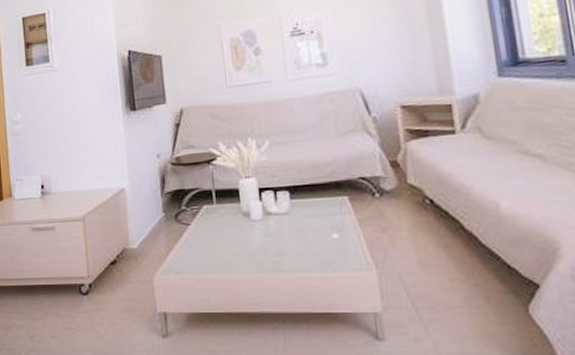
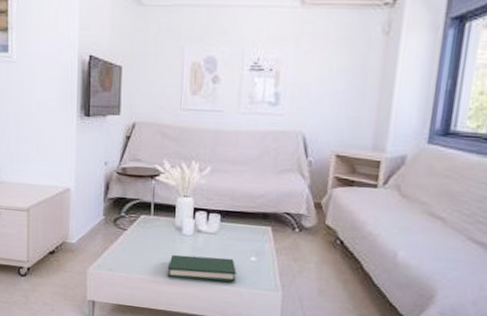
hardback book: none [242,239,320,272] -> present [168,254,236,282]

